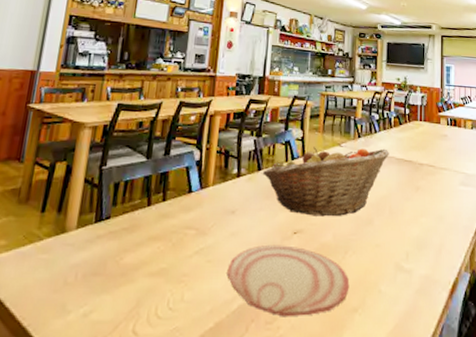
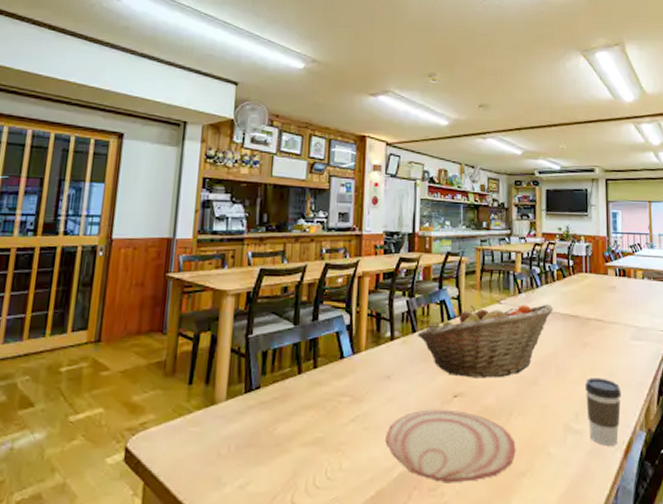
coffee cup: none [415,219,449,286] -> present [584,377,622,446]

